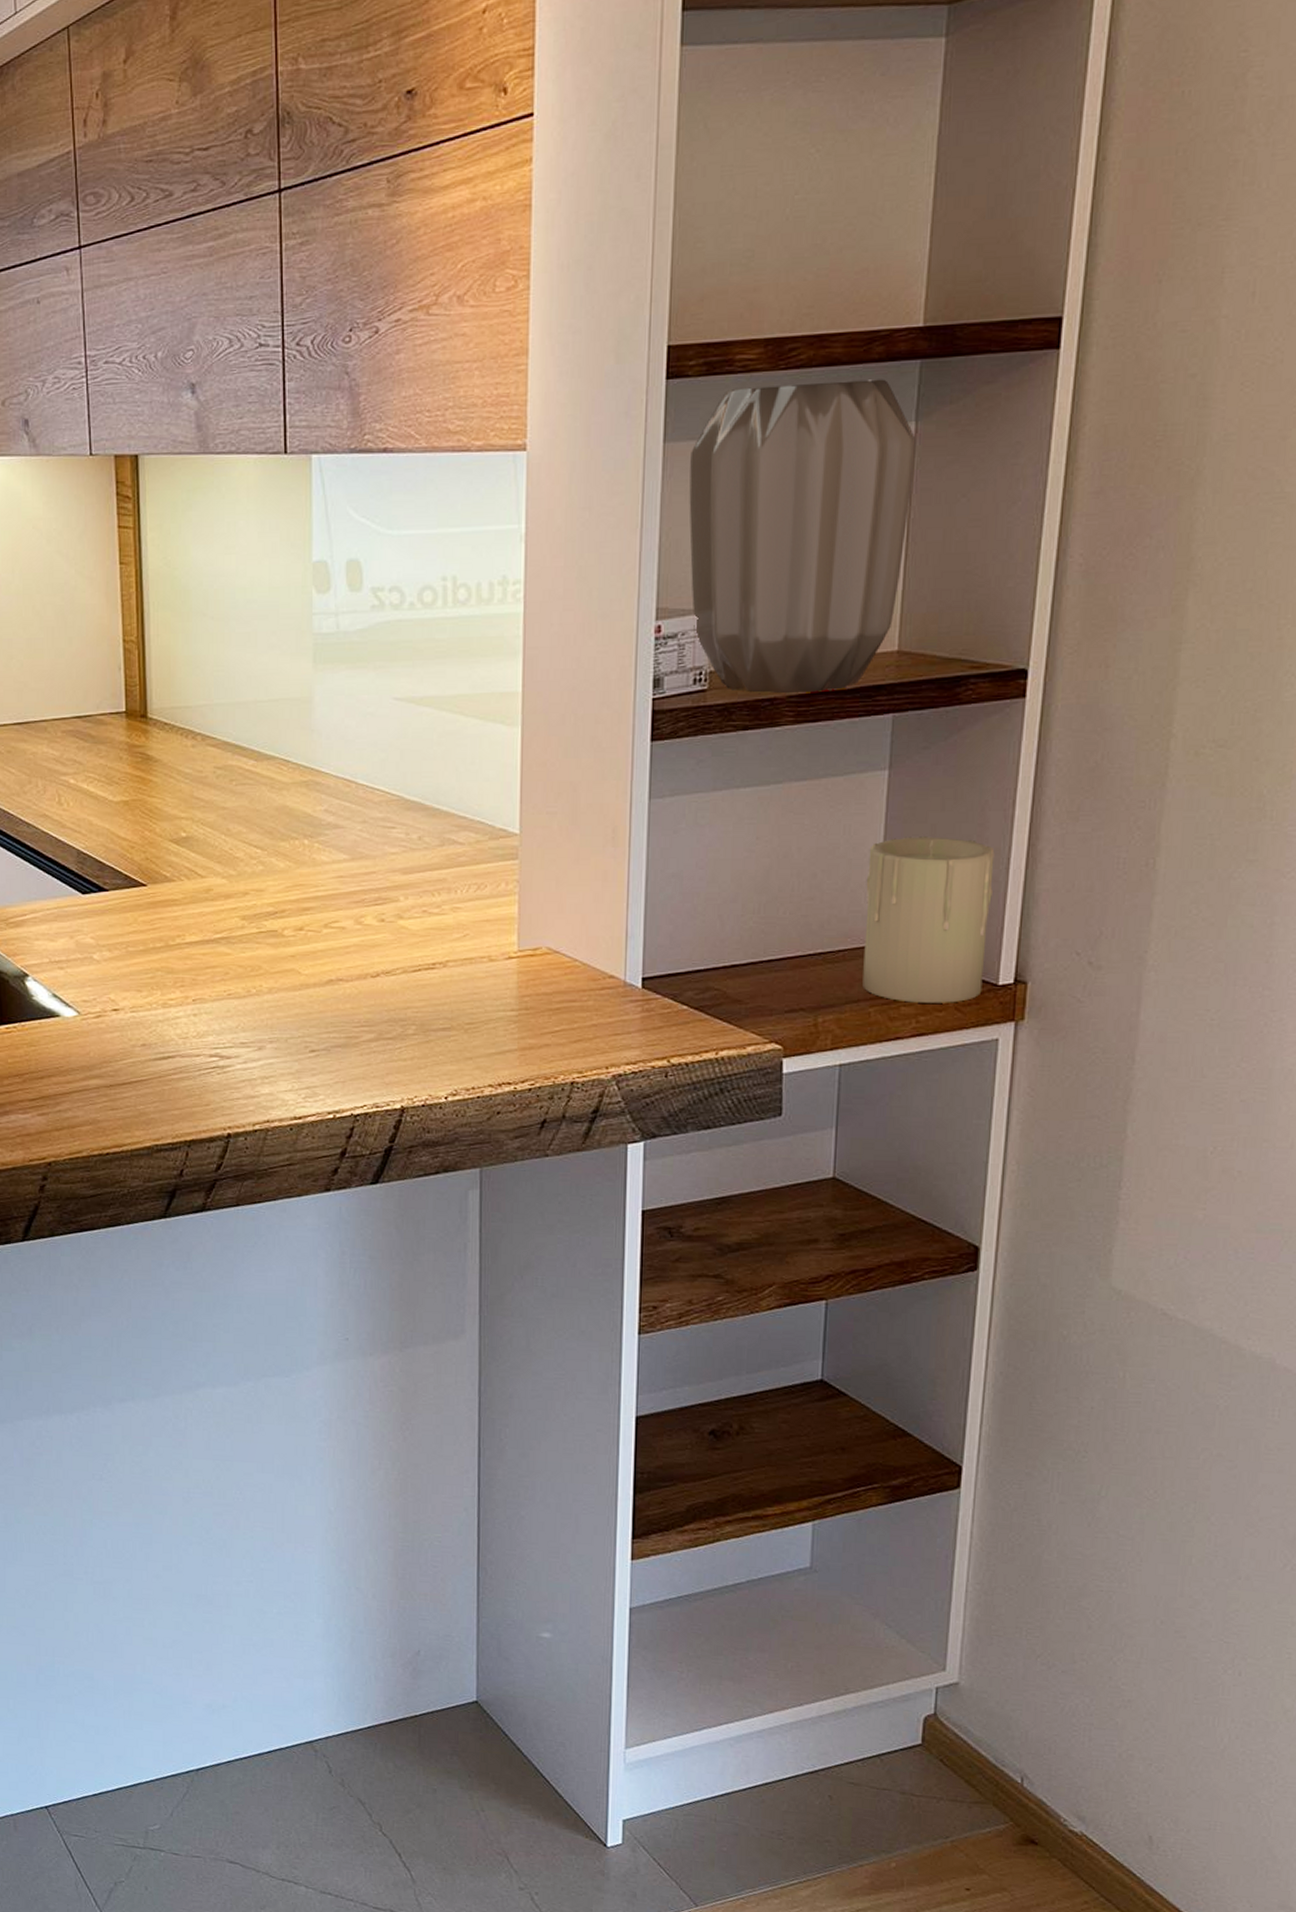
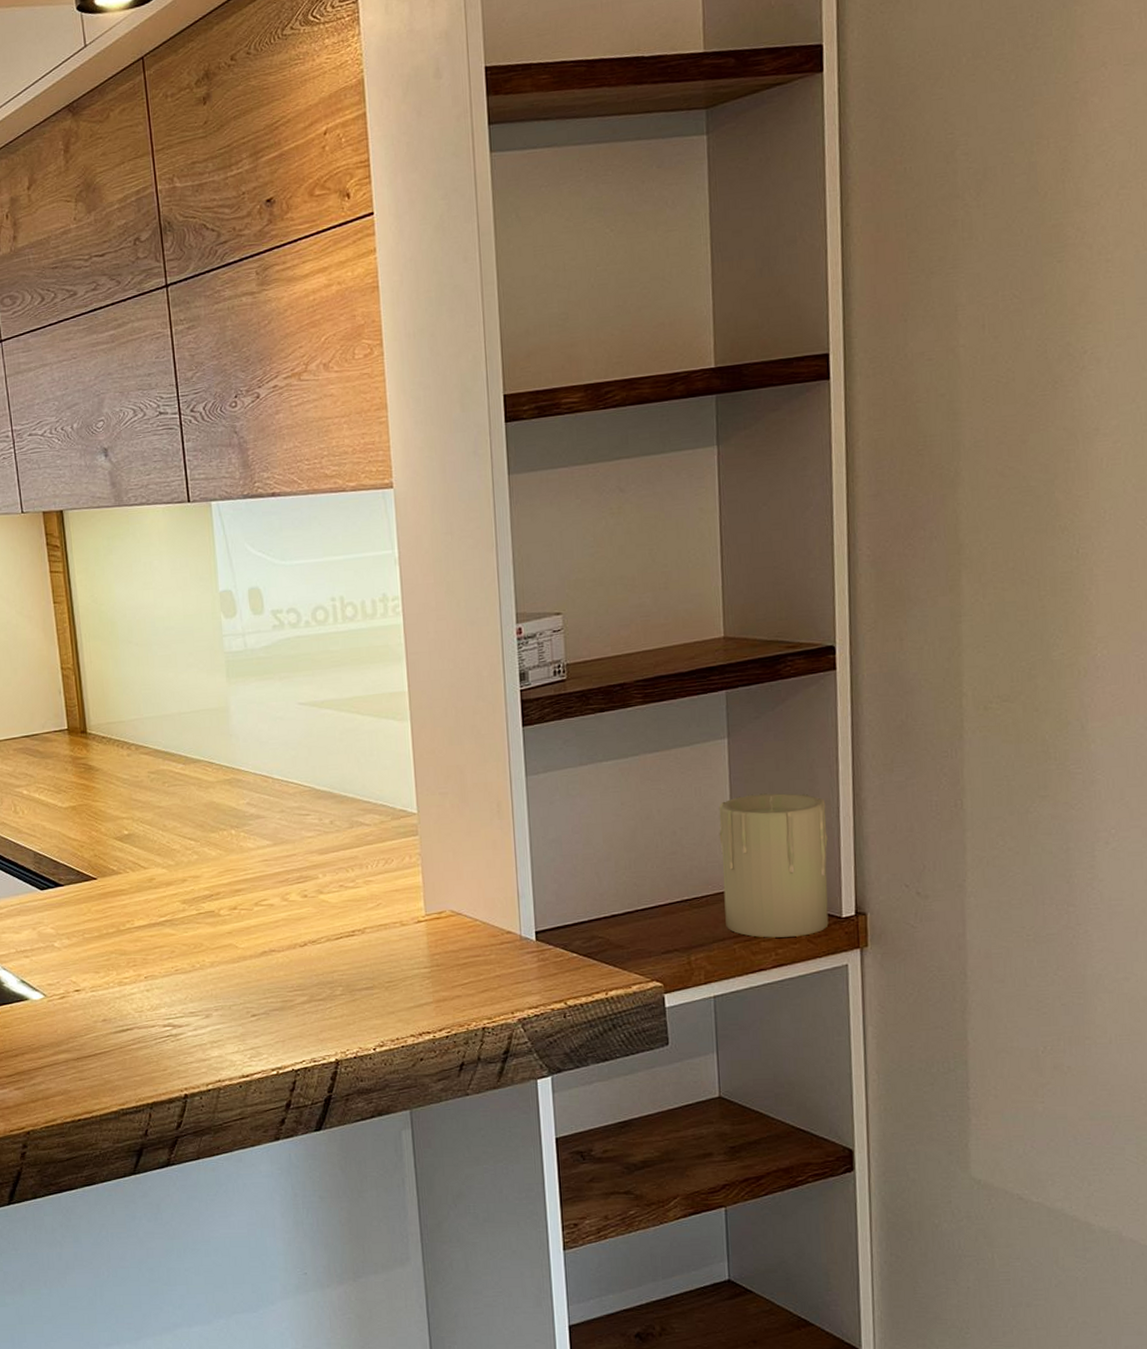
vase: present [689,379,916,694] -> none [532,412,721,680]

